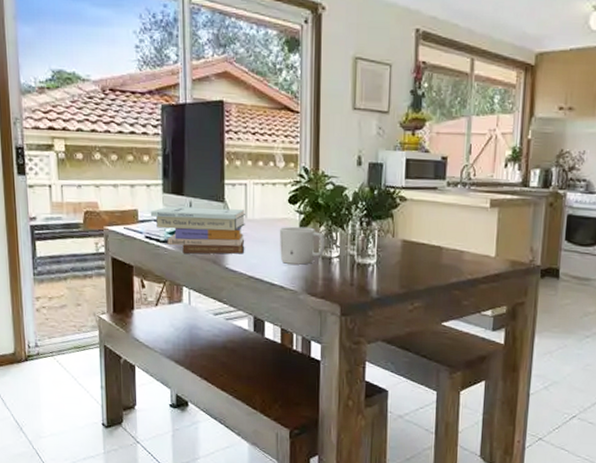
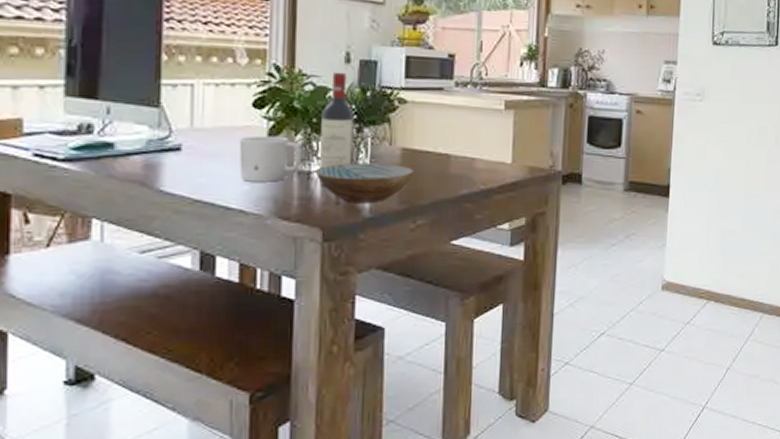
books: present [150,206,245,254] -> none [42,114,191,175]
bowl: none [336,251,412,286] -> present [316,162,414,204]
wine bottle: none [338,173,365,270] -> present [319,72,354,186]

